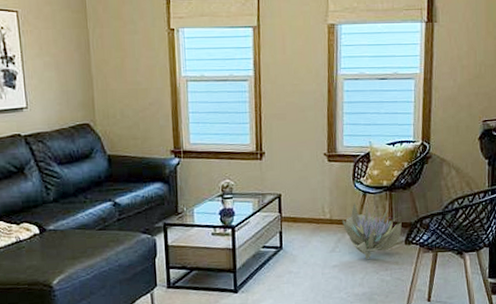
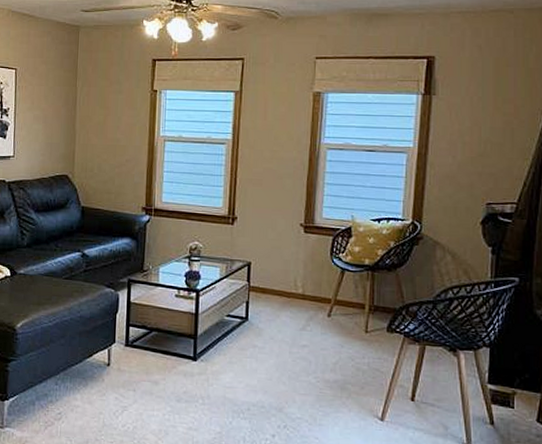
decorative plant: present [341,201,403,265] -> none [315,278,385,354]

